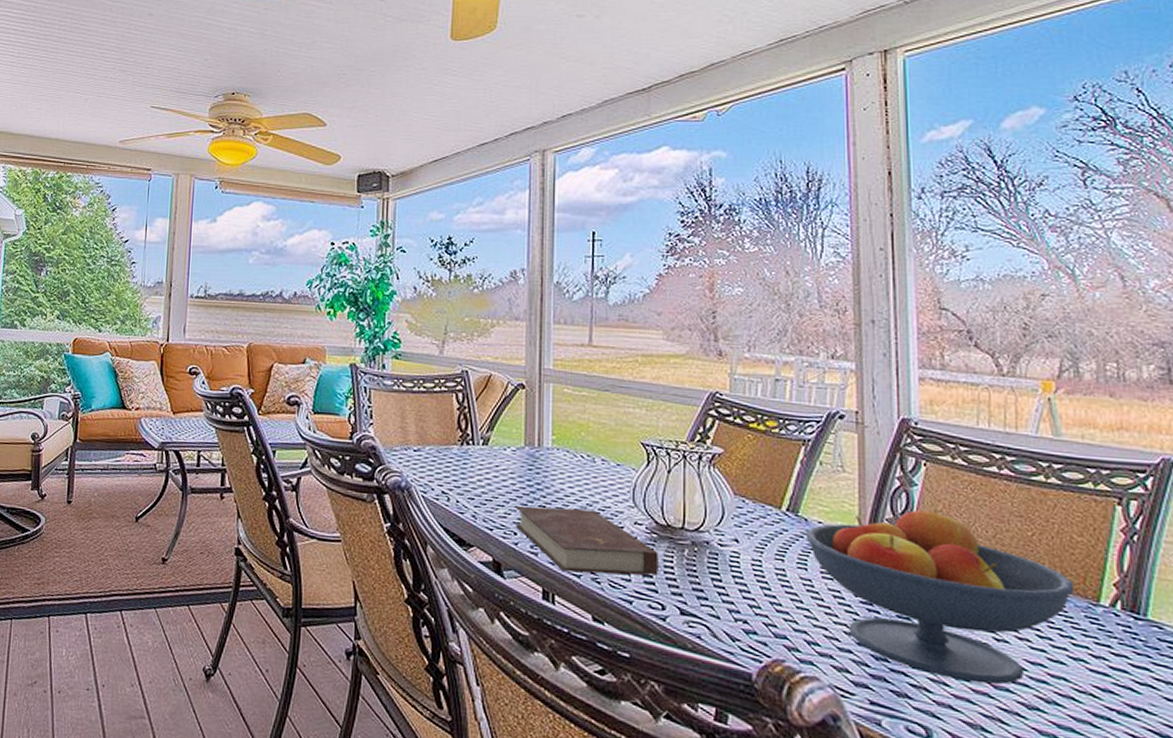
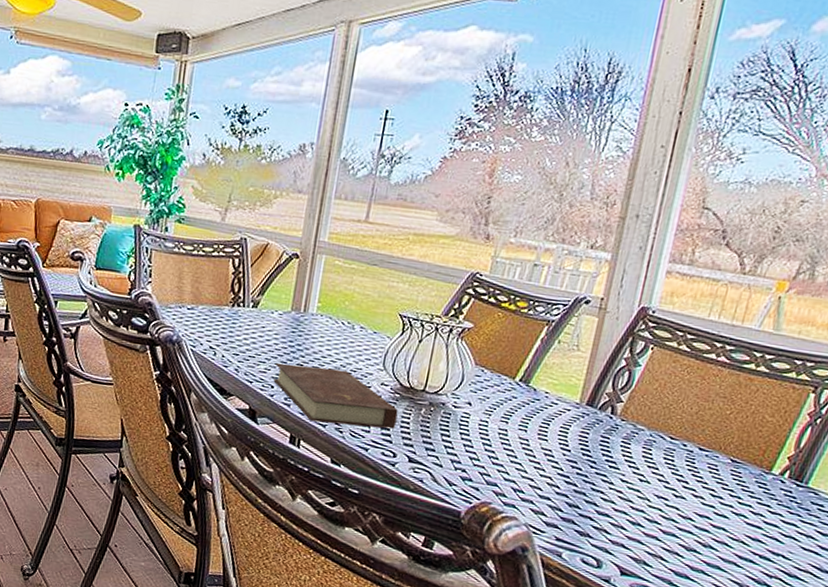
fruit bowl: present [805,508,1075,685] -> none [531,386,755,531]

